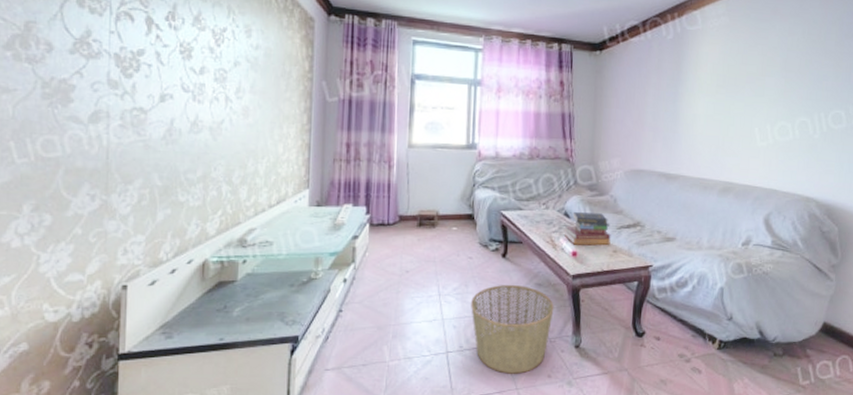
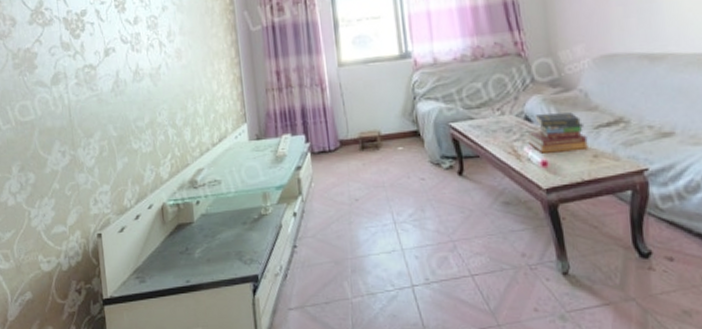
basket: present [471,284,554,374] -> none [431,205,530,308]

